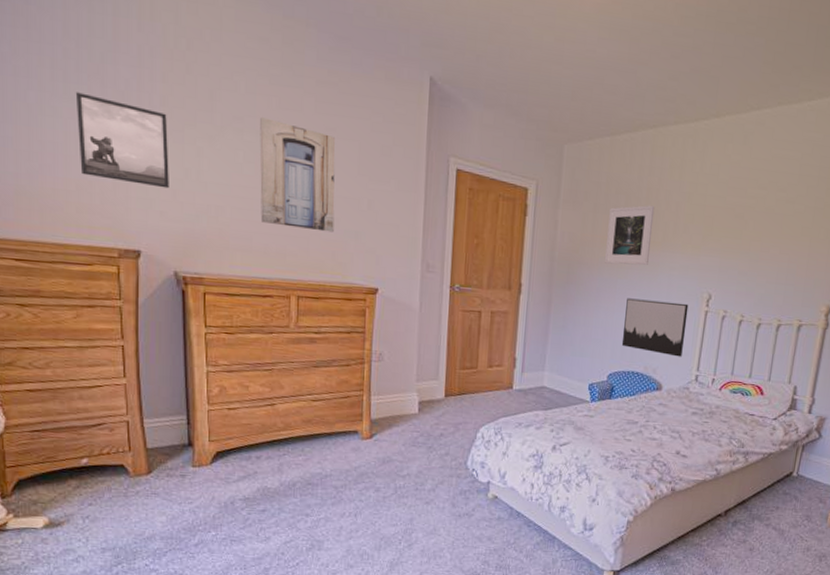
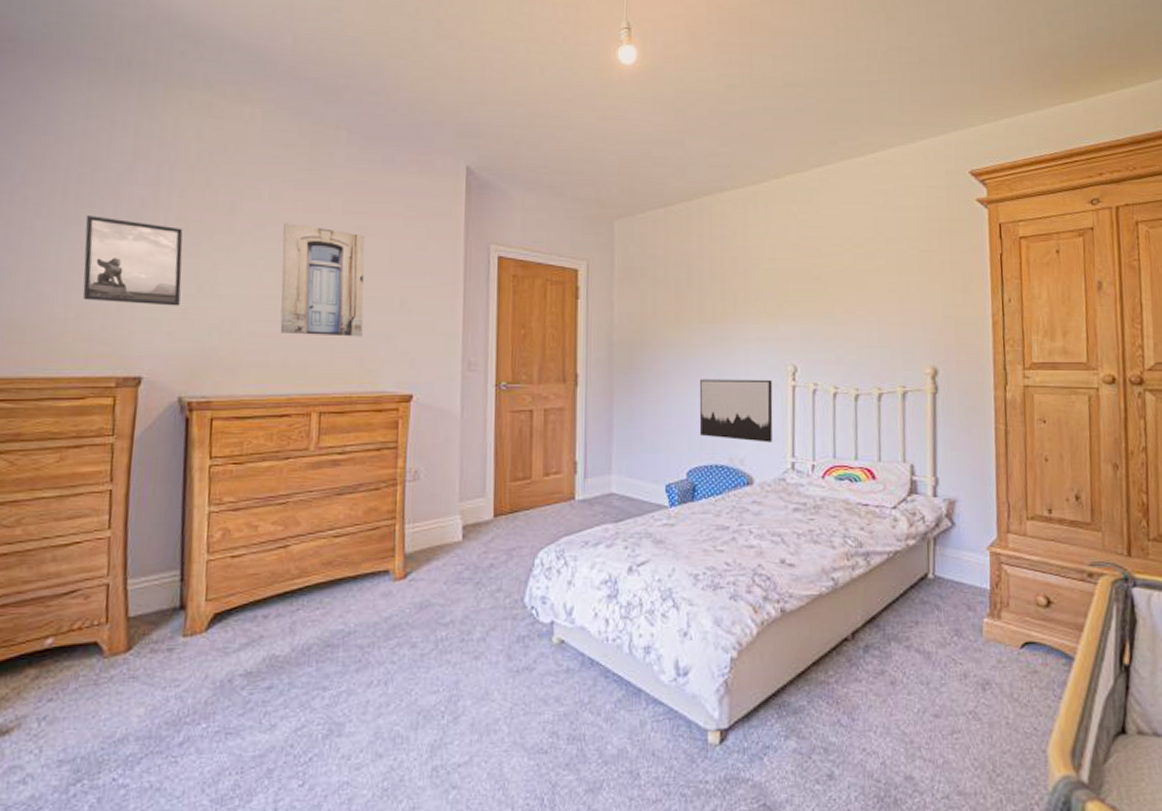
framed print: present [605,205,655,266] -> none [671,275,721,343]

